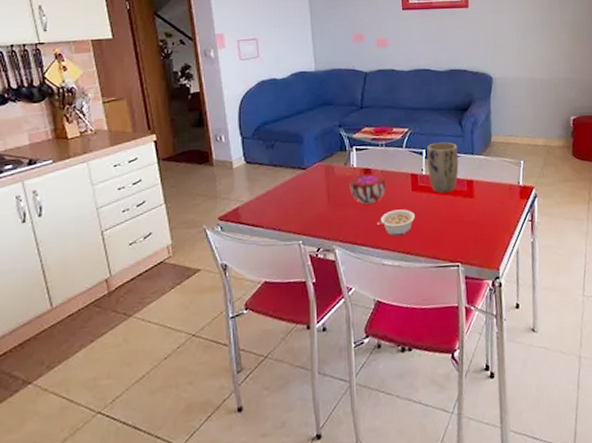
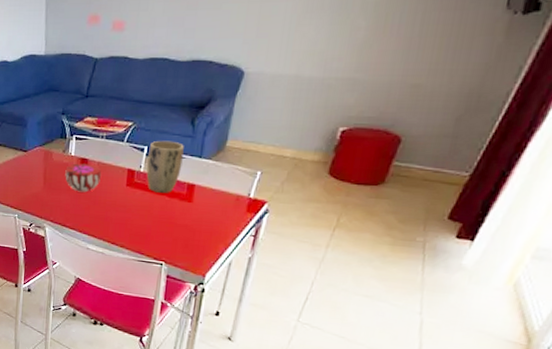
legume: present [376,209,415,237] -> none [86,201,125,227]

